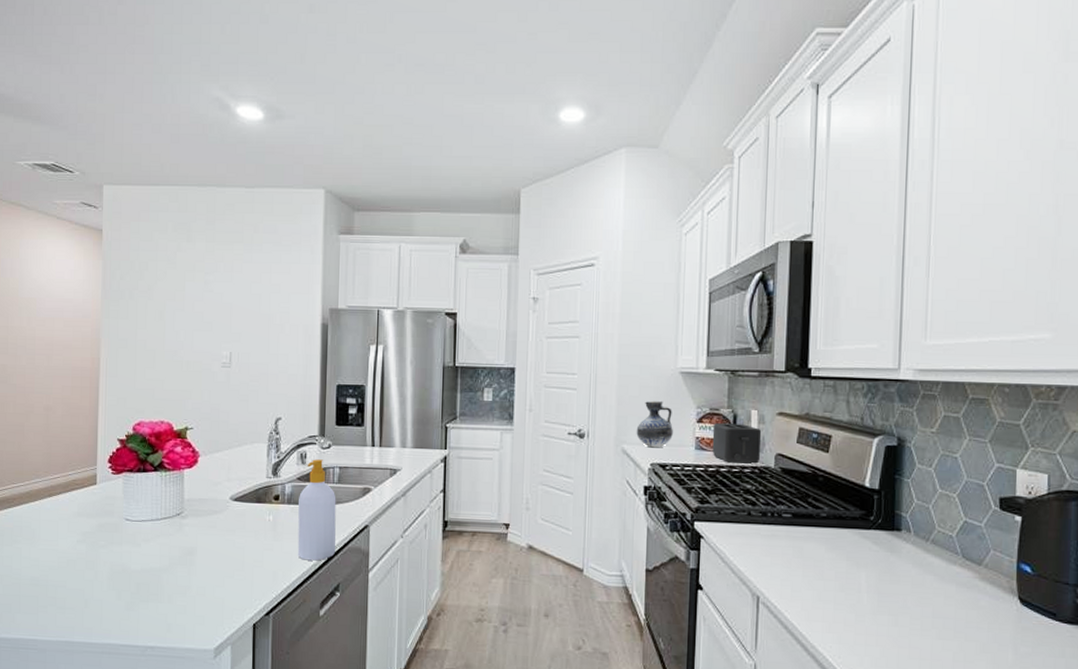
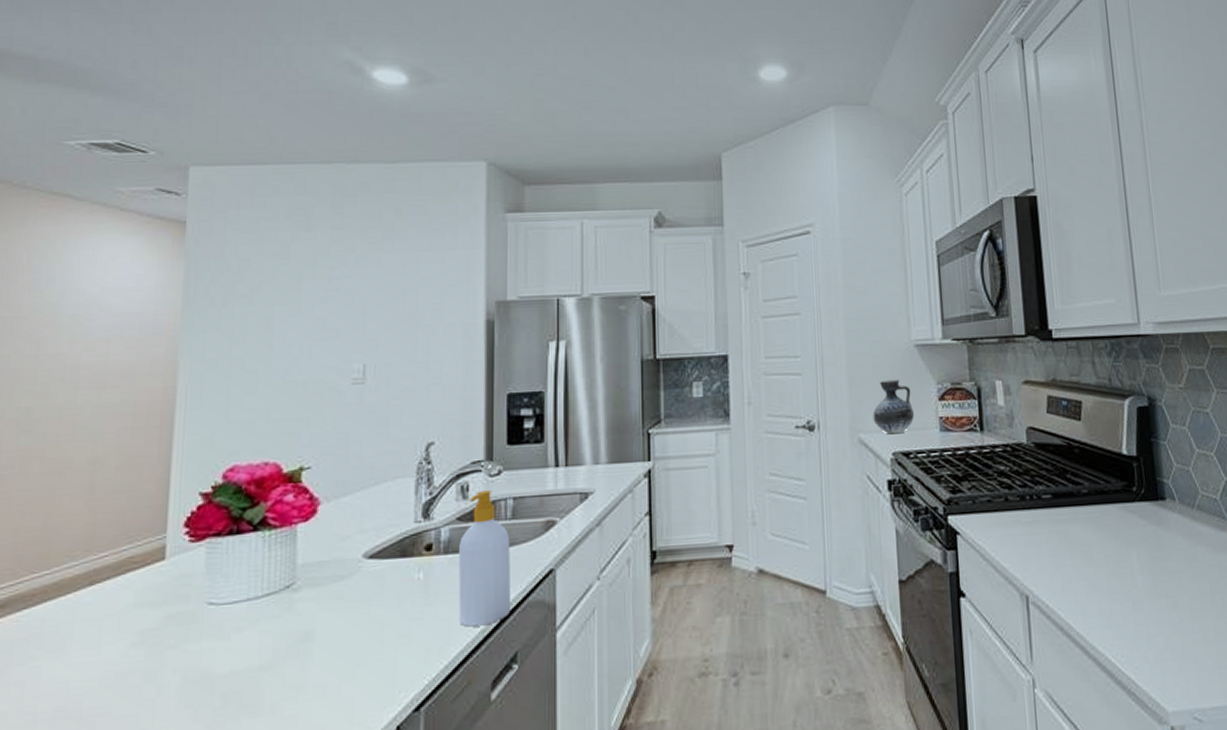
toaster: present [712,423,762,464] -> none [956,397,1011,443]

